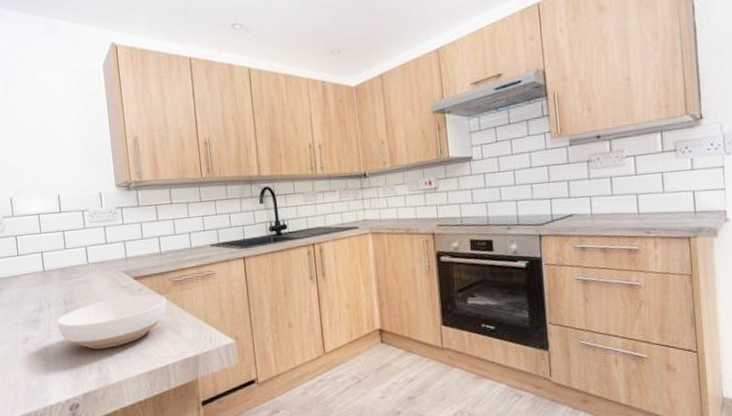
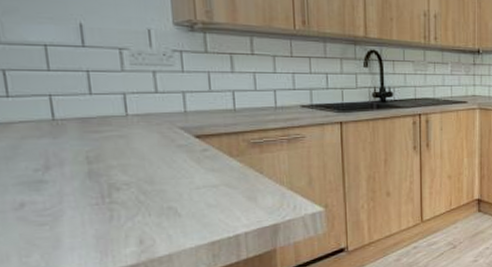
bowl: present [57,294,167,349] -> none [74,156,240,218]

